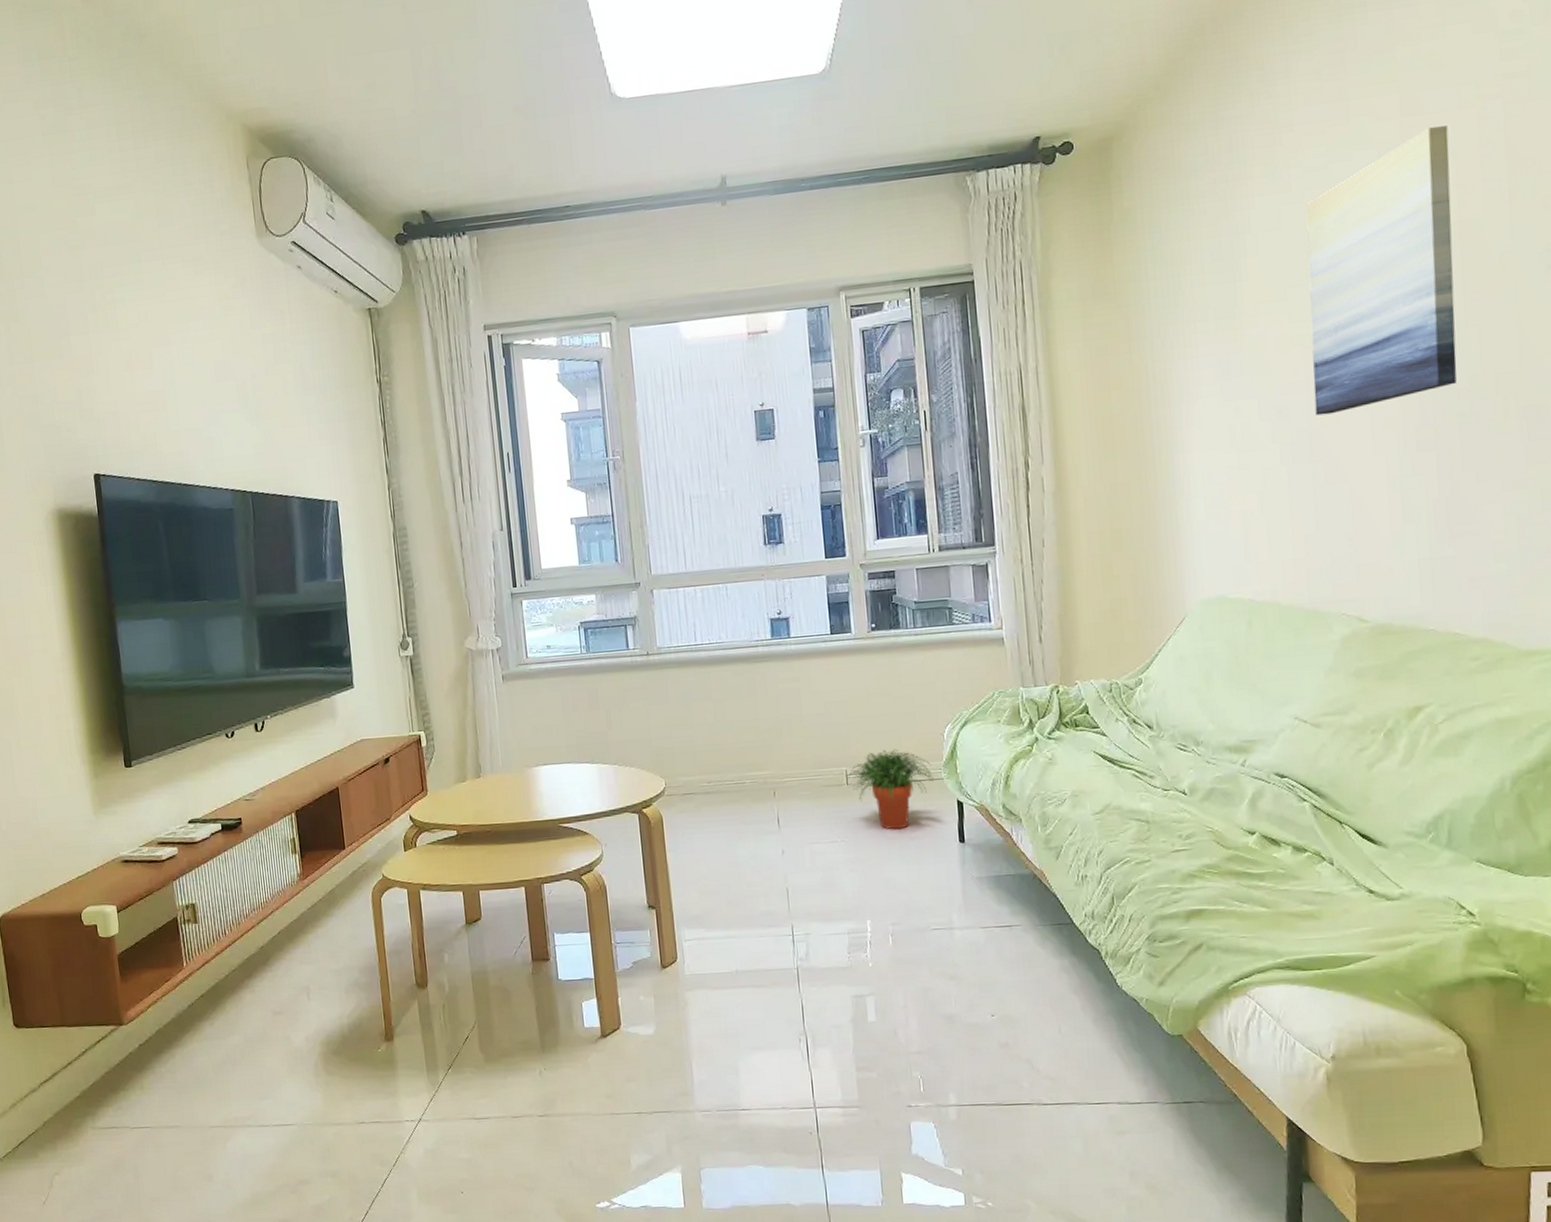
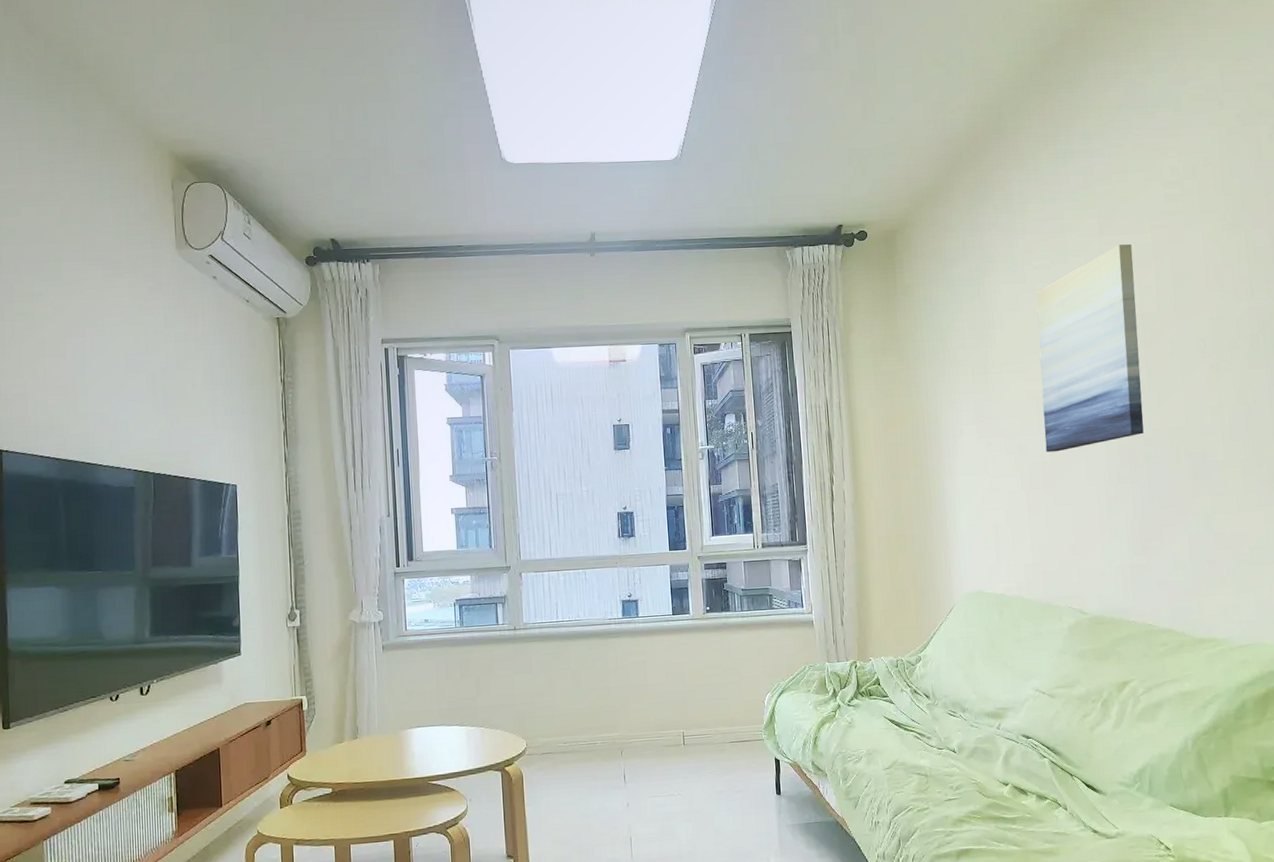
potted plant: present [847,749,934,830] -> none [684,714,756,784]

